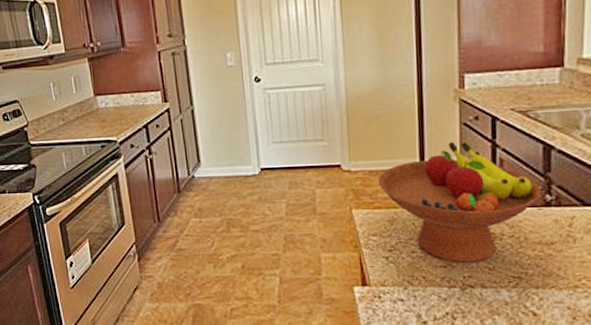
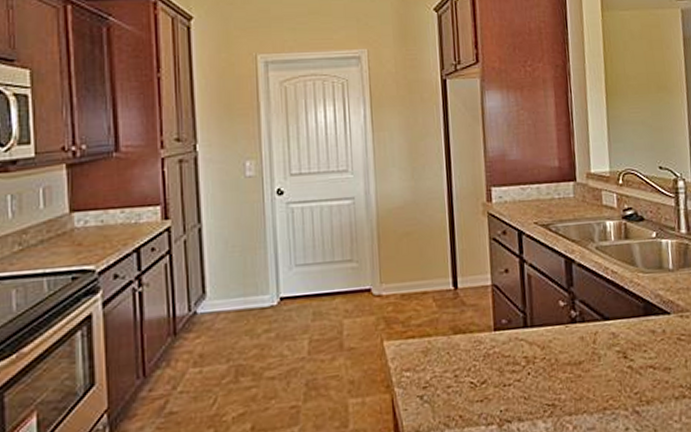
fruit bowl: present [378,141,541,263] -> none [410,257,567,395]

